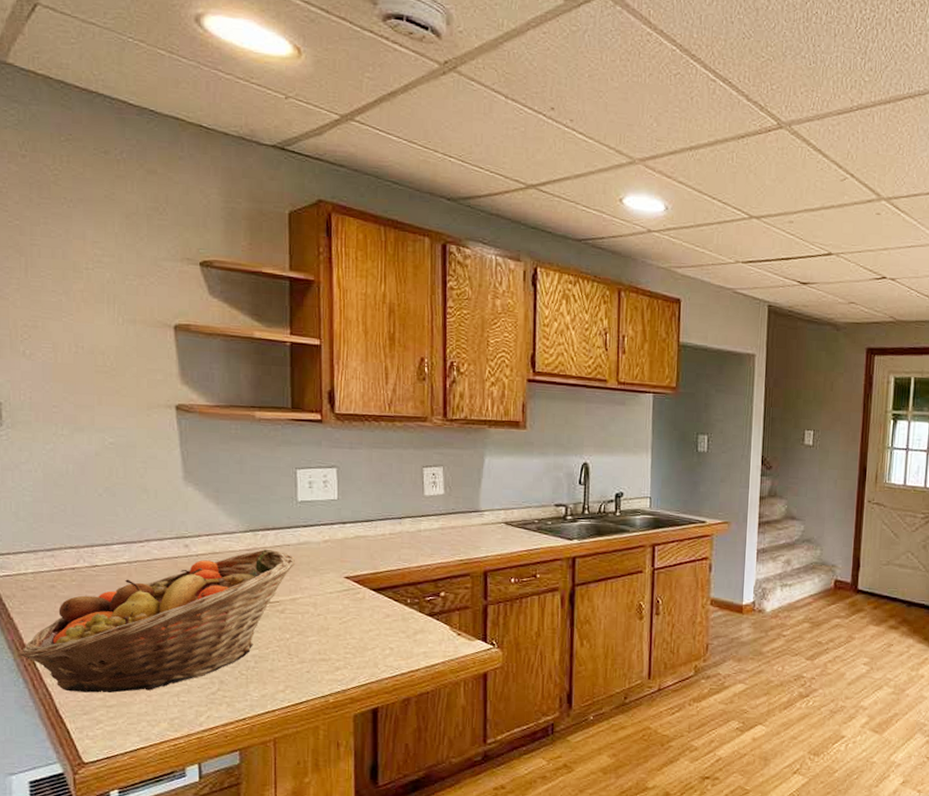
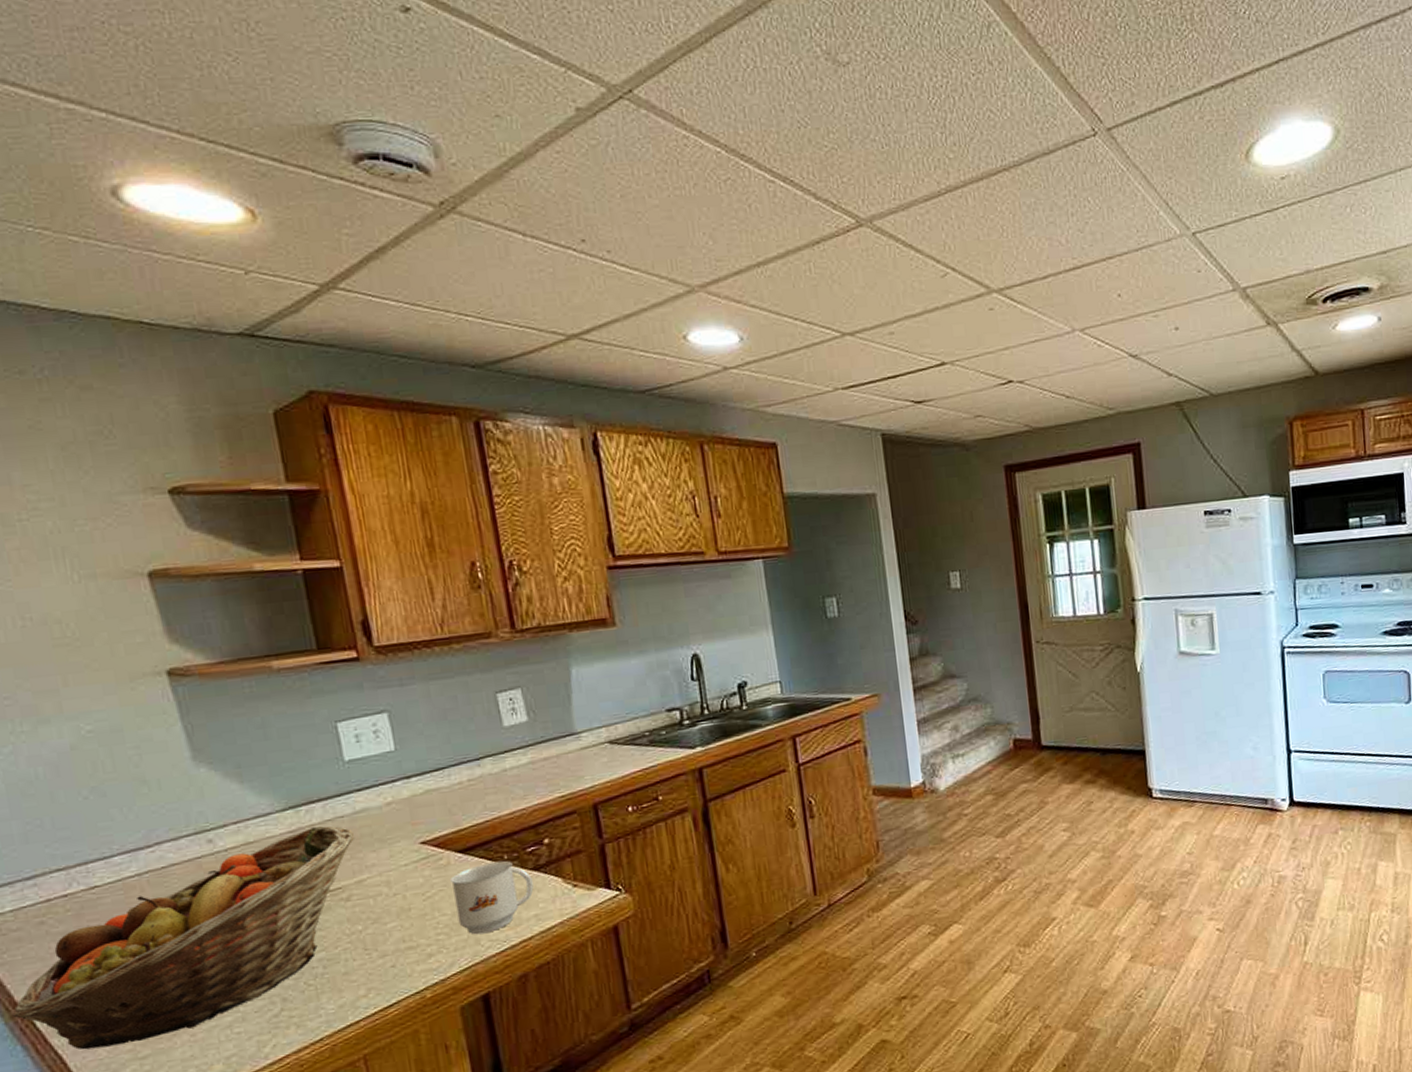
mug: none [363,603,427,660] -> present [450,860,534,935]

